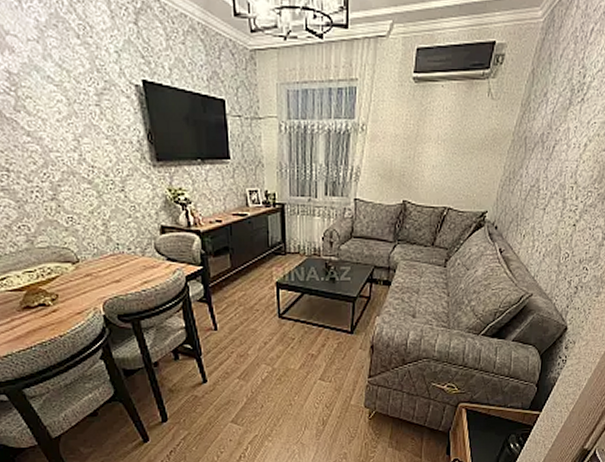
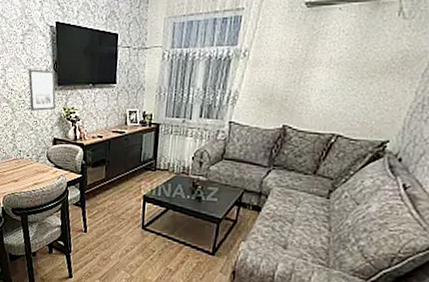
wall art: none [113,140,159,194] -> present [28,69,56,112]

